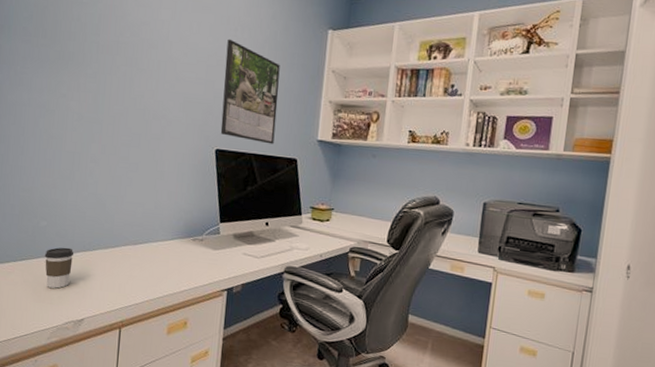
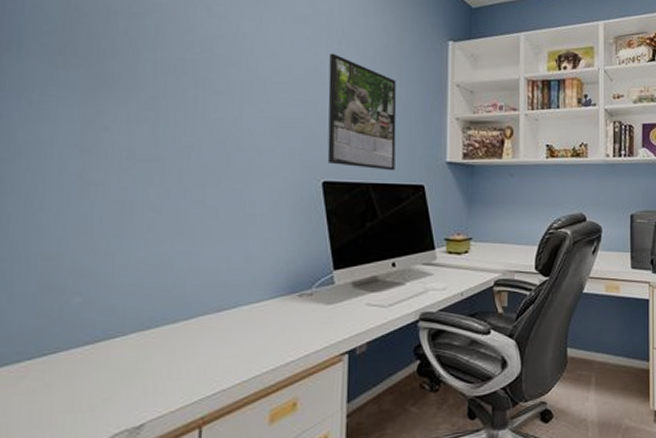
coffee cup: present [44,247,74,289] -> none [79,328,127,389]

